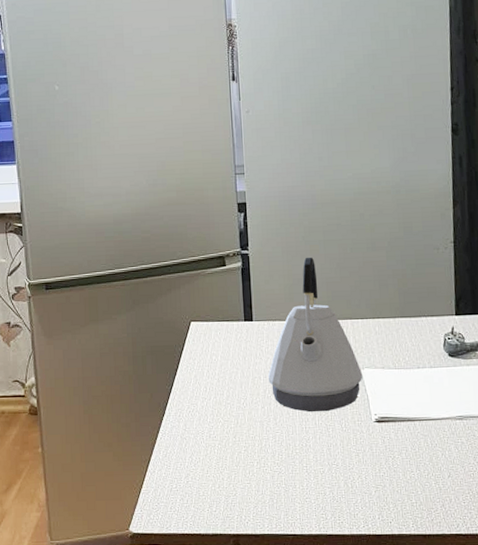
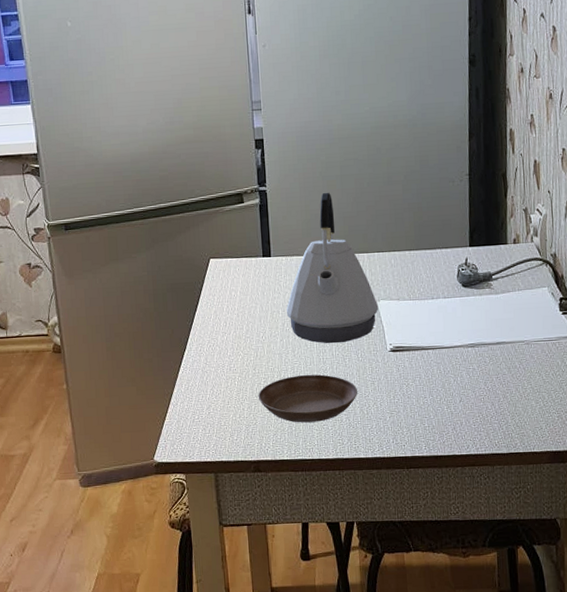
saucer: none [238,444,342,495] -> present [257,374,358,423]

